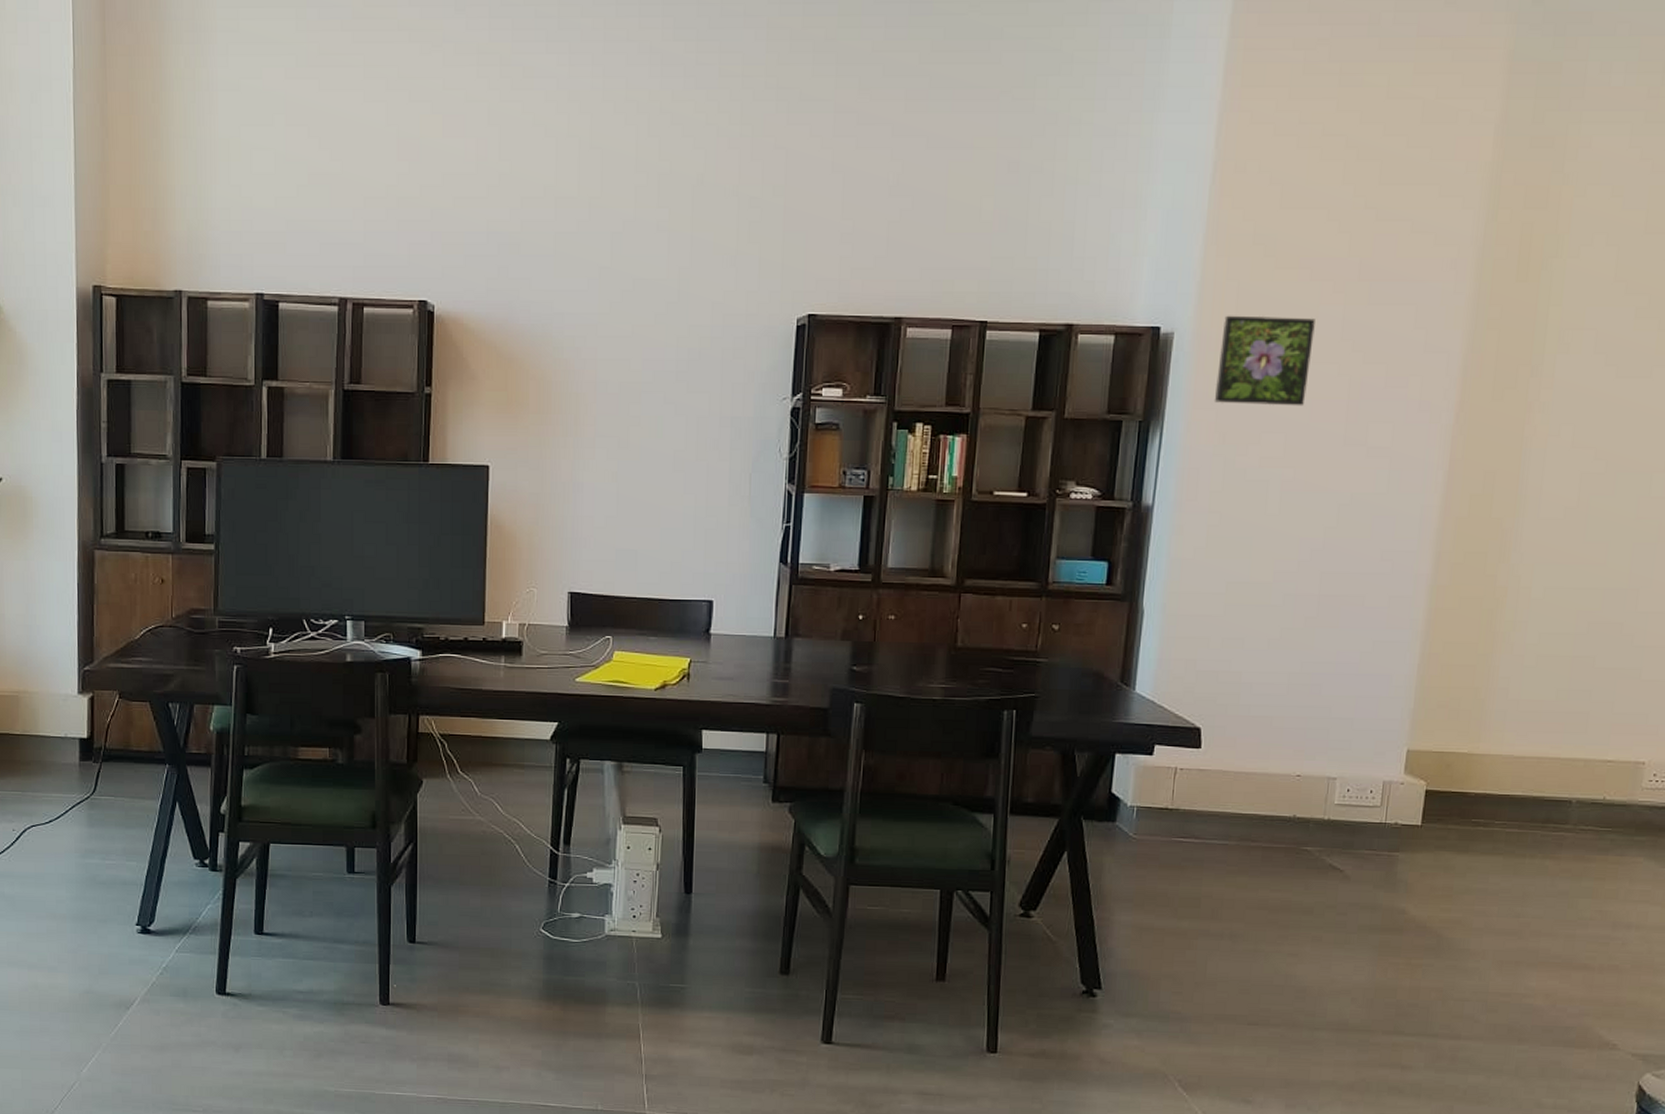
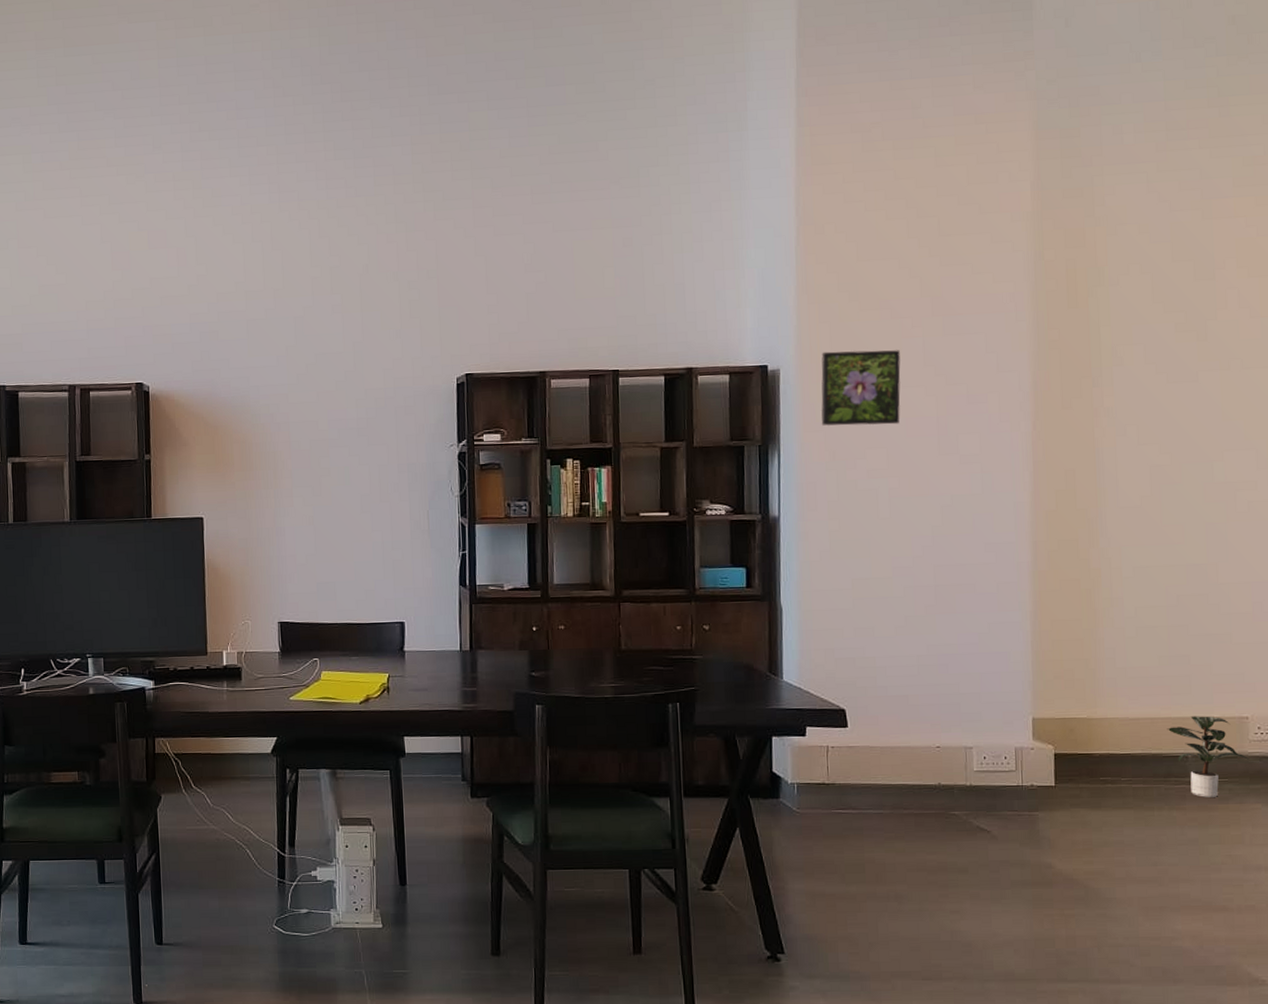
potted plant: none [1553,758,1639,847] -> present [1167,716,1250,797]

